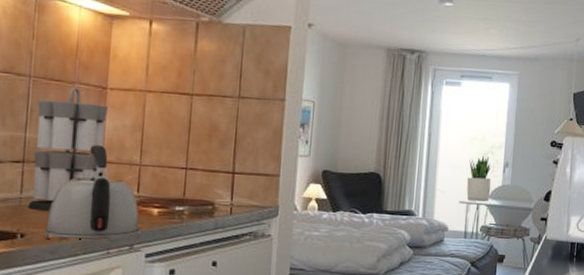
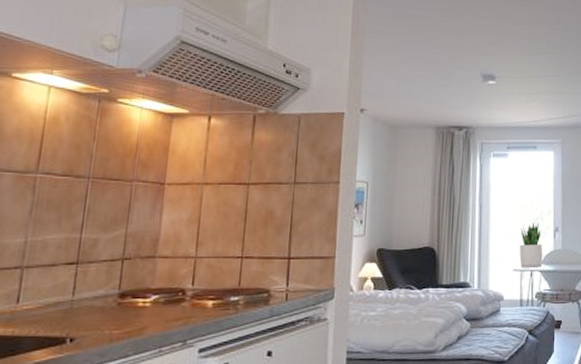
spice rack: present [28,86,108,211] -> none [79,184,165,312]
kettle: present [44,145,140,242] -> none [94,241,194,342]

